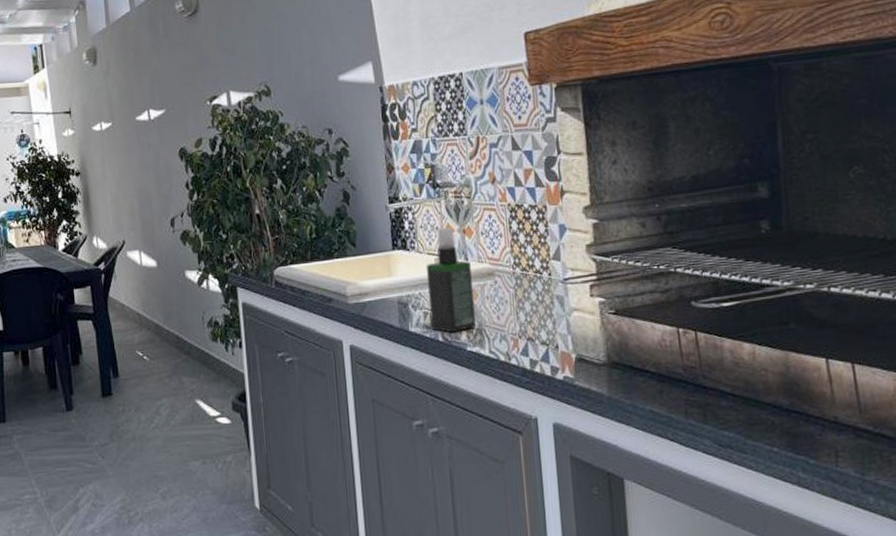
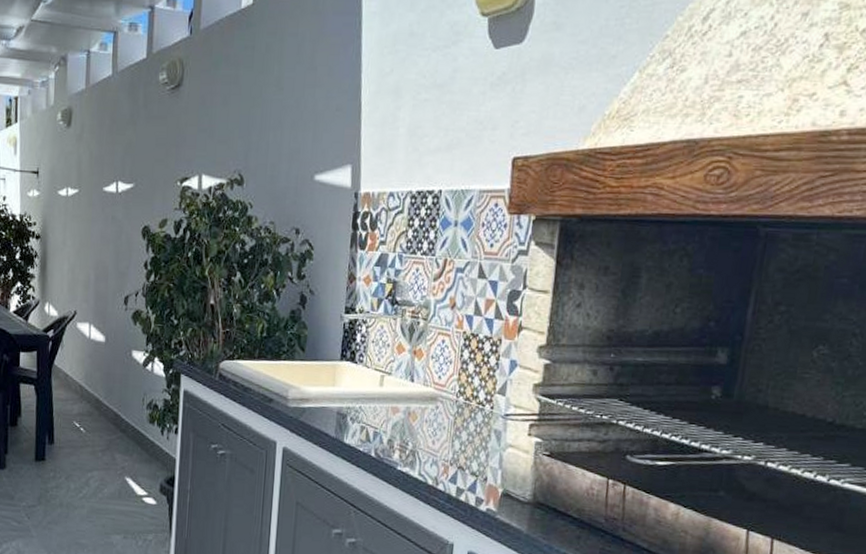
spray bottle: present [425,227,476,333] -> none [366,345,416,451]

